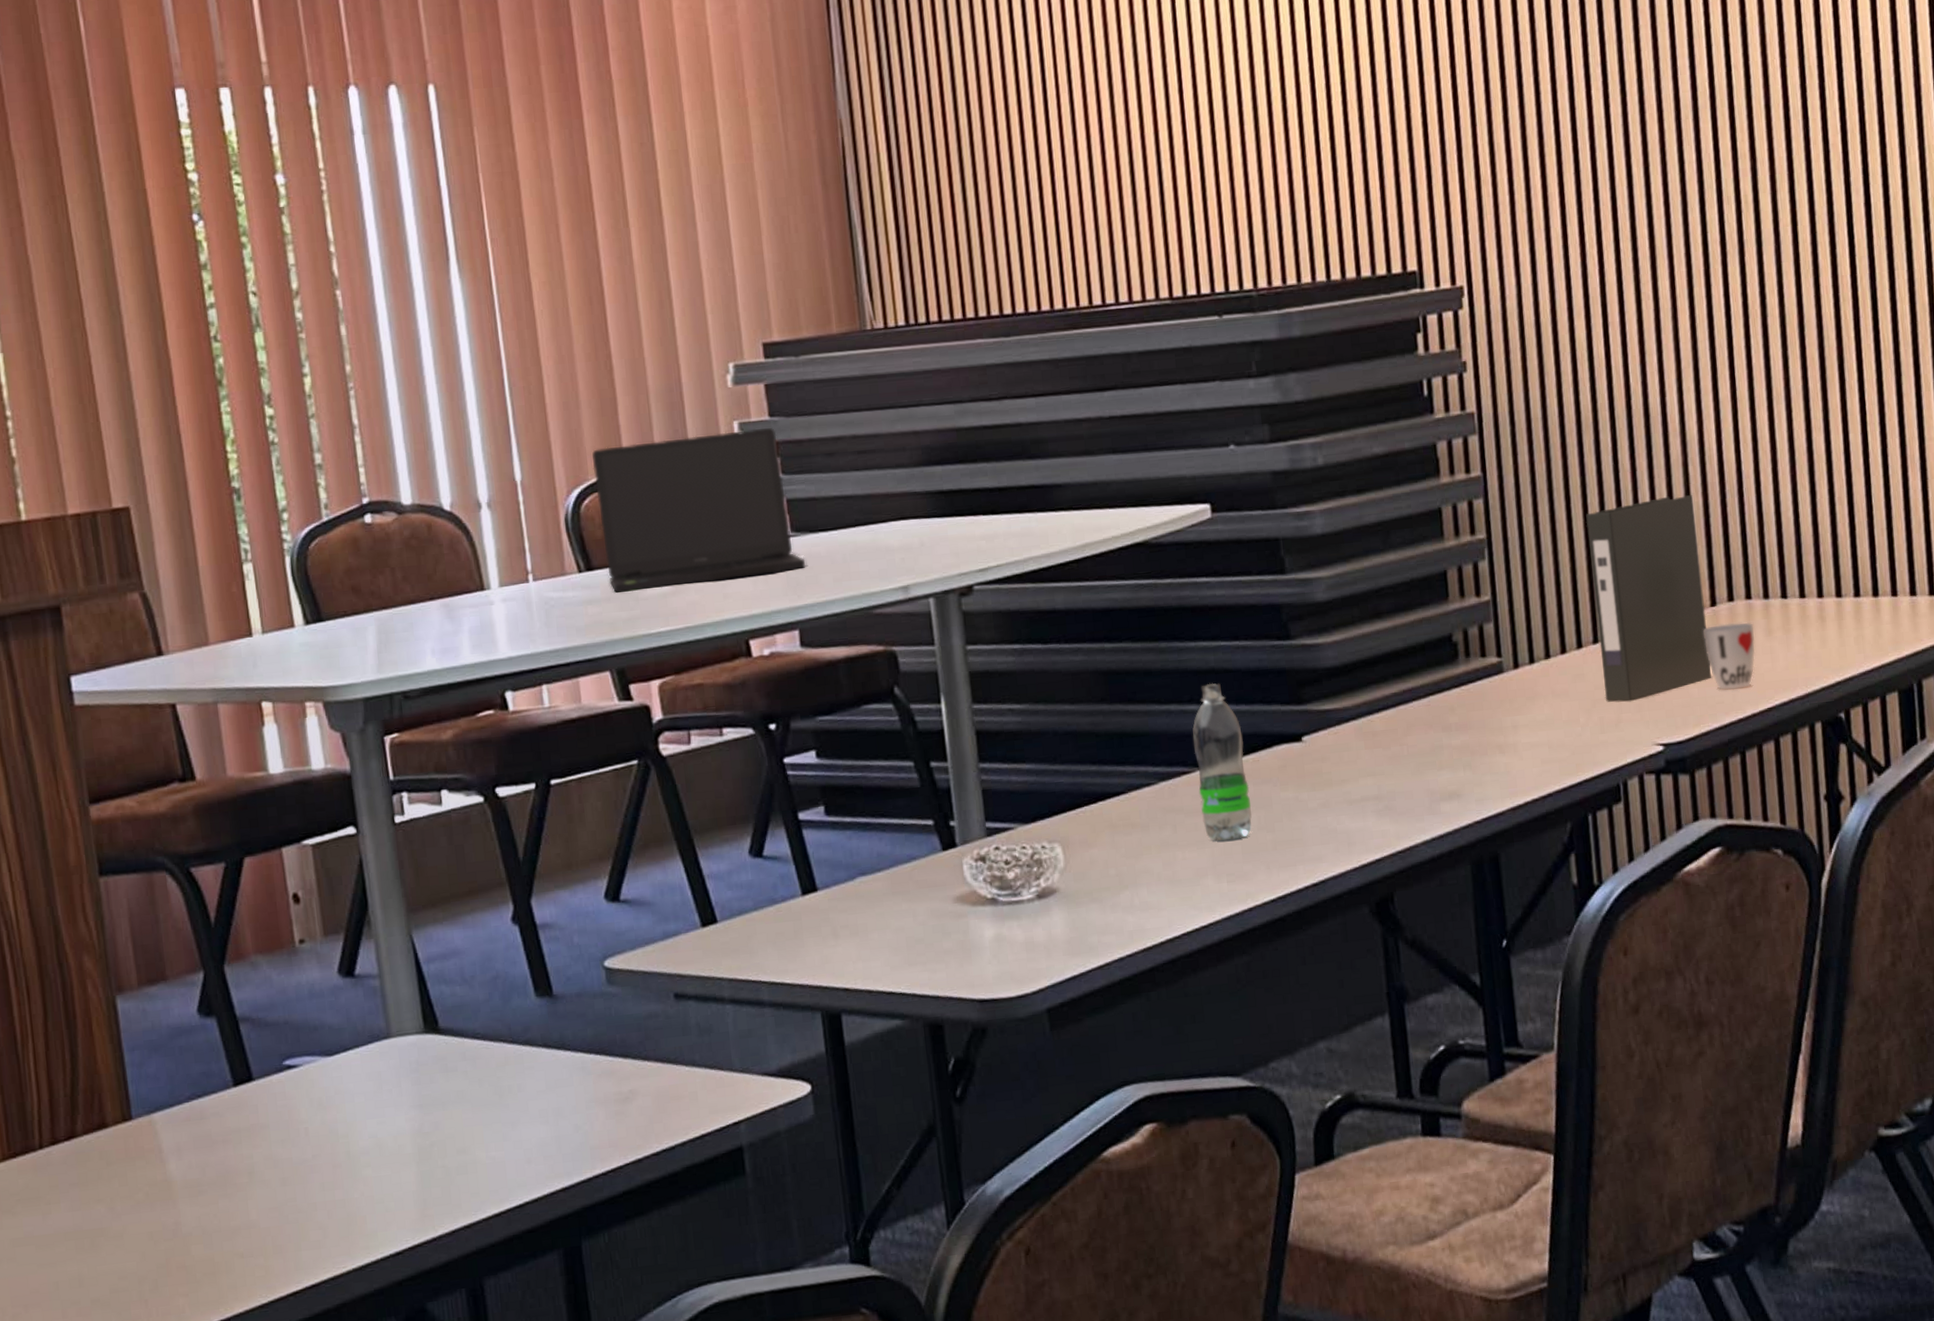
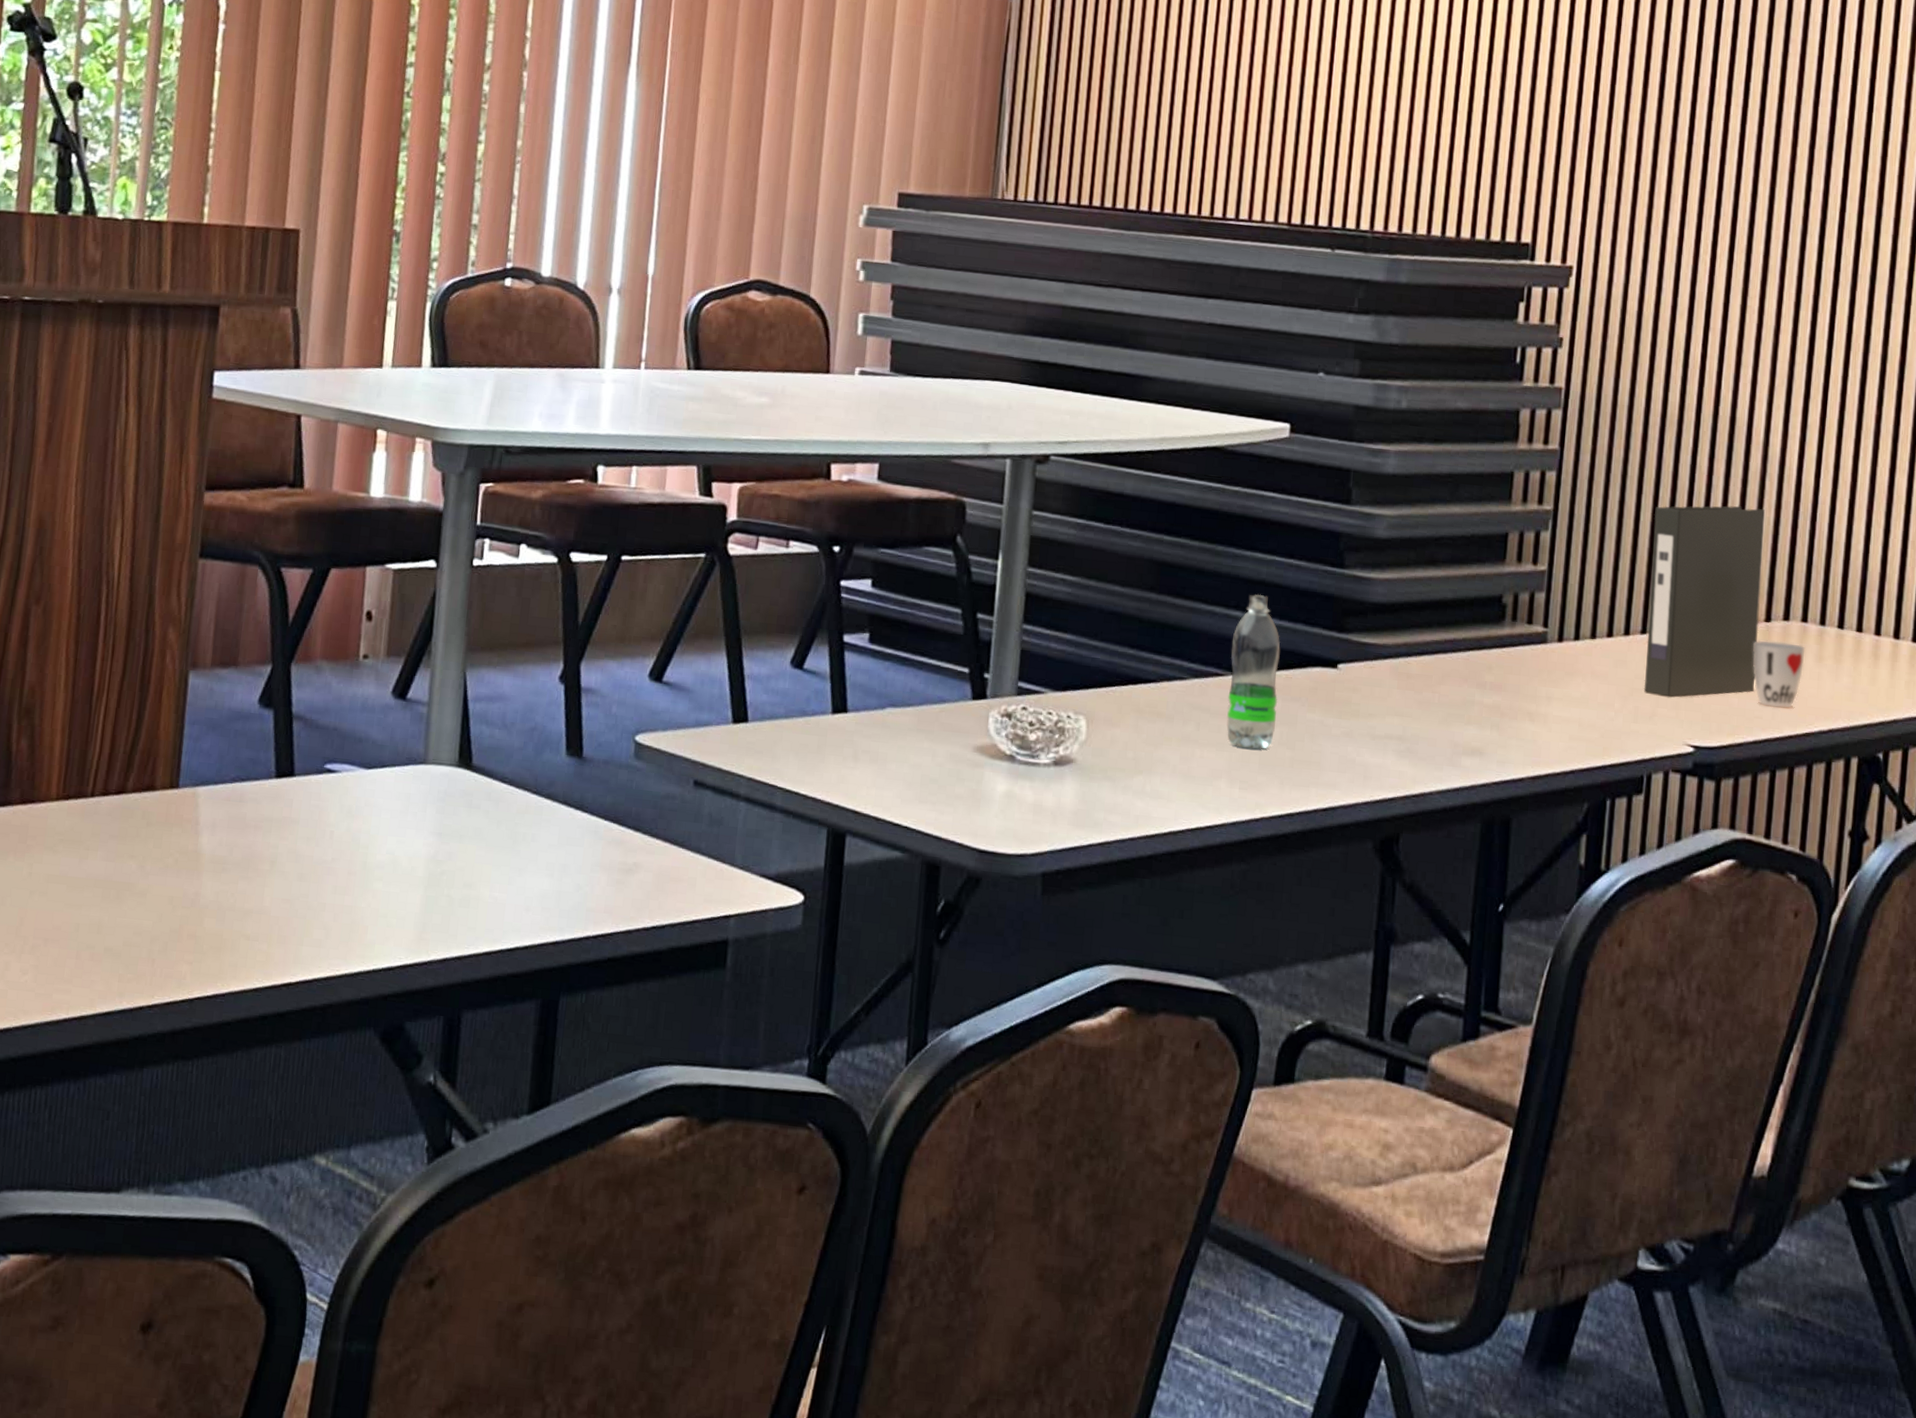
laptop: present [592,428,805,593] -> none [714,259,897,408]

